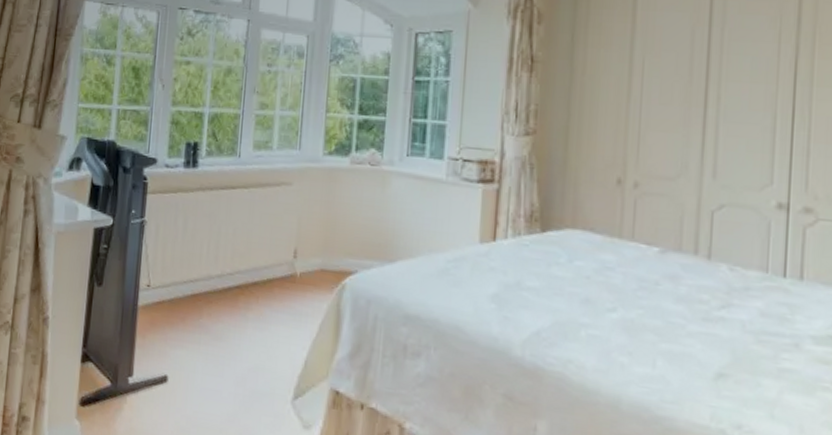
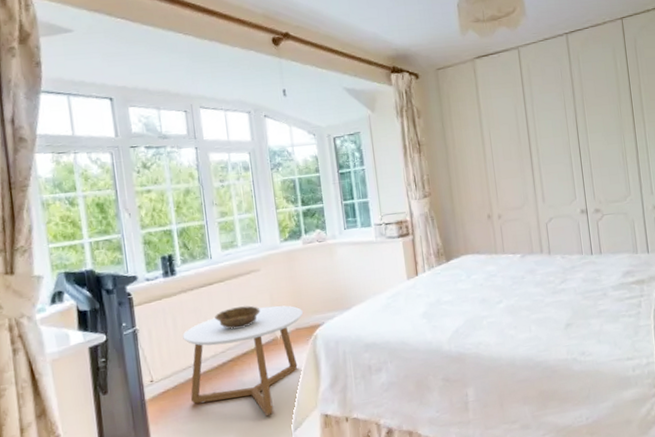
coffee table: none [184,229,335,370] -> present [182,305,304,417]
decorative bowl: none [230,222,283,250] -> present [215,306,261,329]

